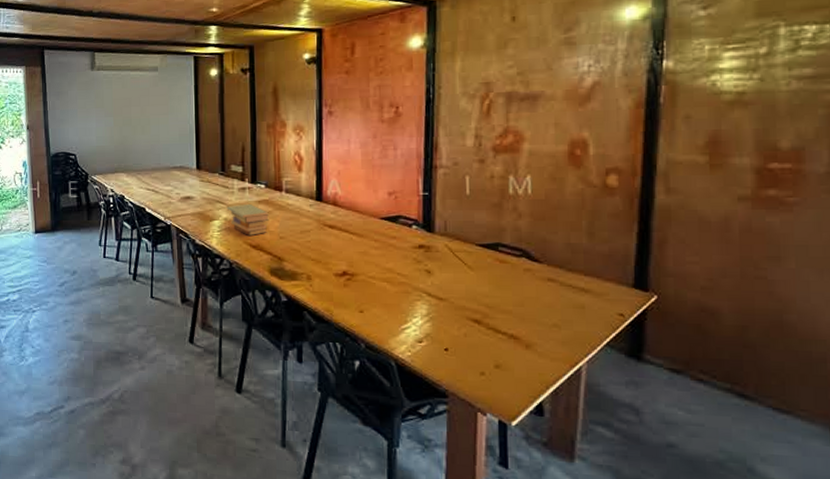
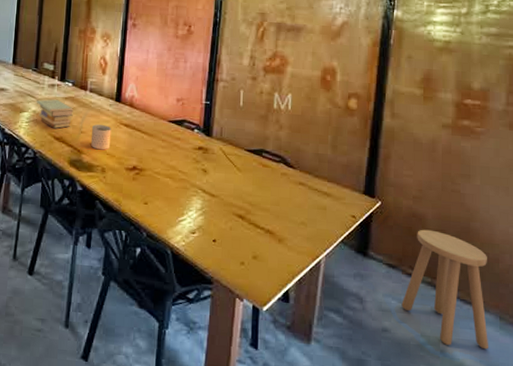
mug: none [291,228,315,256] -> present [90,124,112,150]
stool: none [691,326,816,468] -> present [401,229,489,350]

